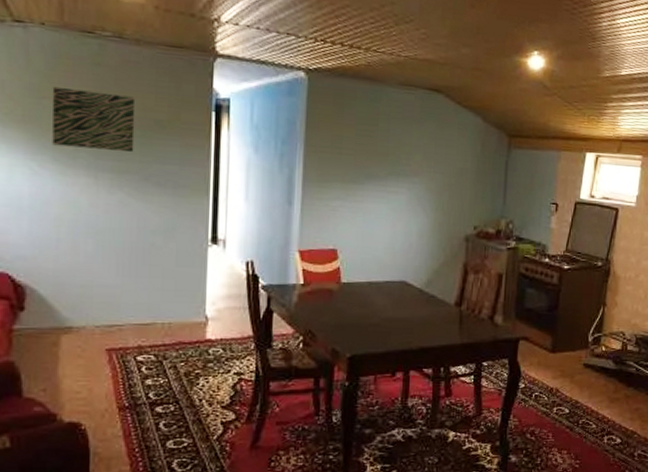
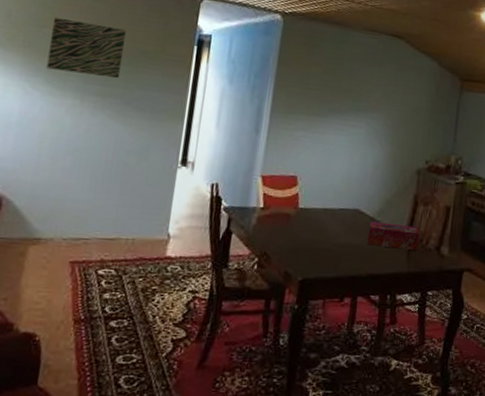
tissue box: none [416,293,471,321] -> present [367,221,420,250]

